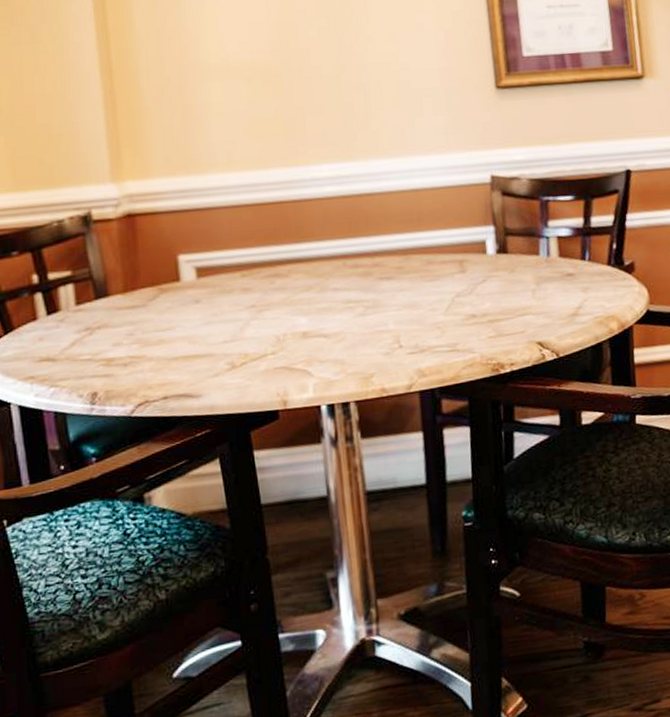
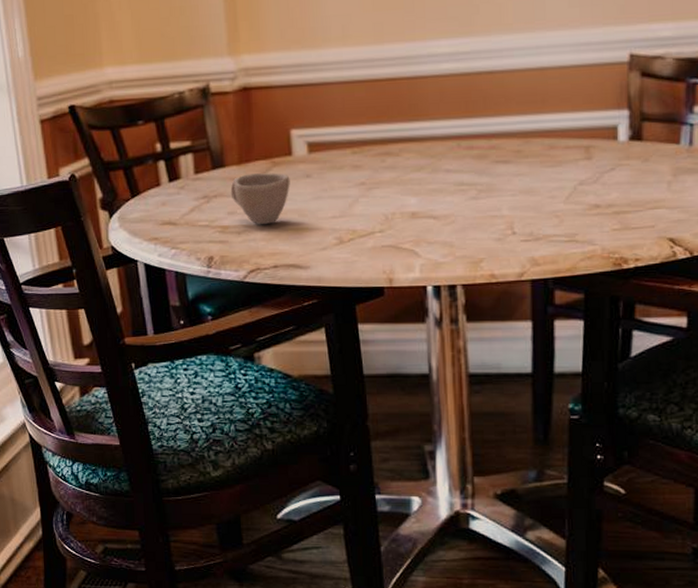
cup: none [115,300,179,355] -> present [230,173,290,225]

